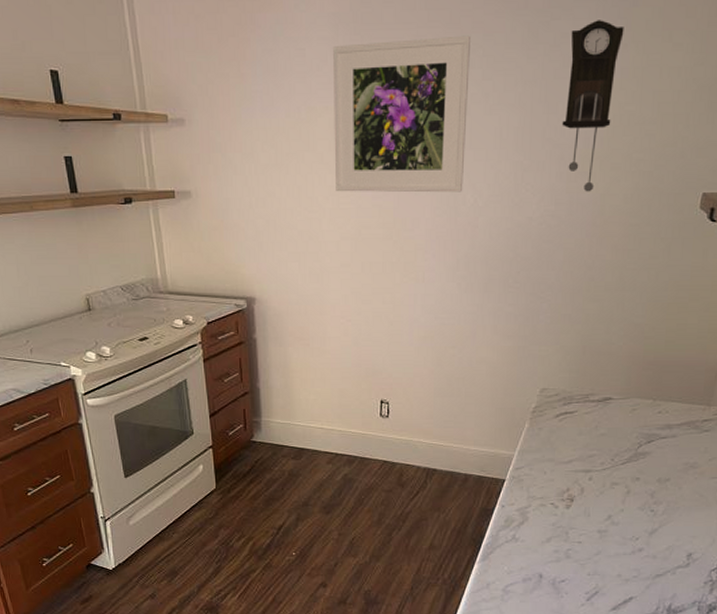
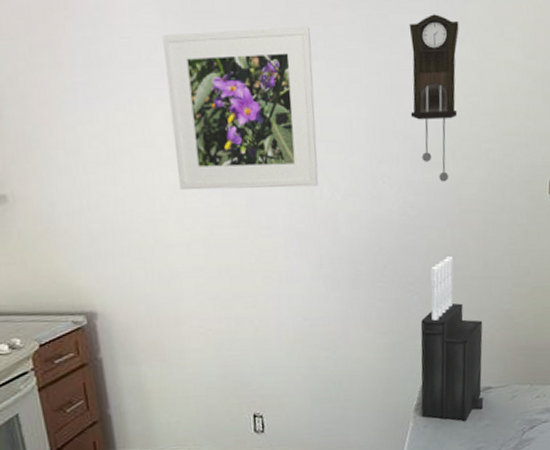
knife block: none [539,267,611,428] -> present [420,256,484,421]

